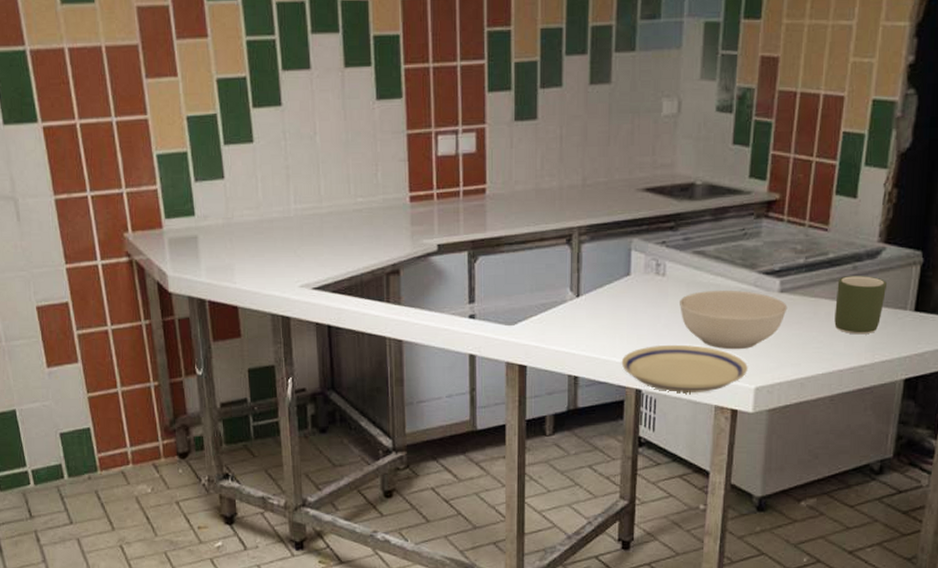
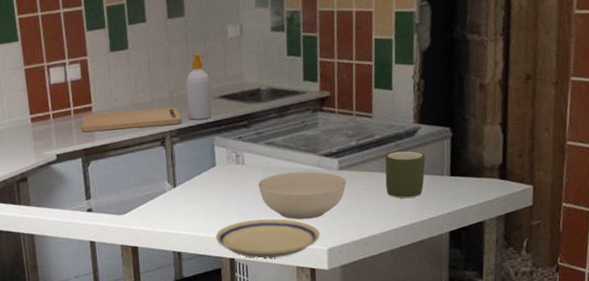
cutting board: none [471,197,594,220] -> present [81,107,182,132]
soap bottle: none [602,133,634,216] -> present [186,54,212,120]

